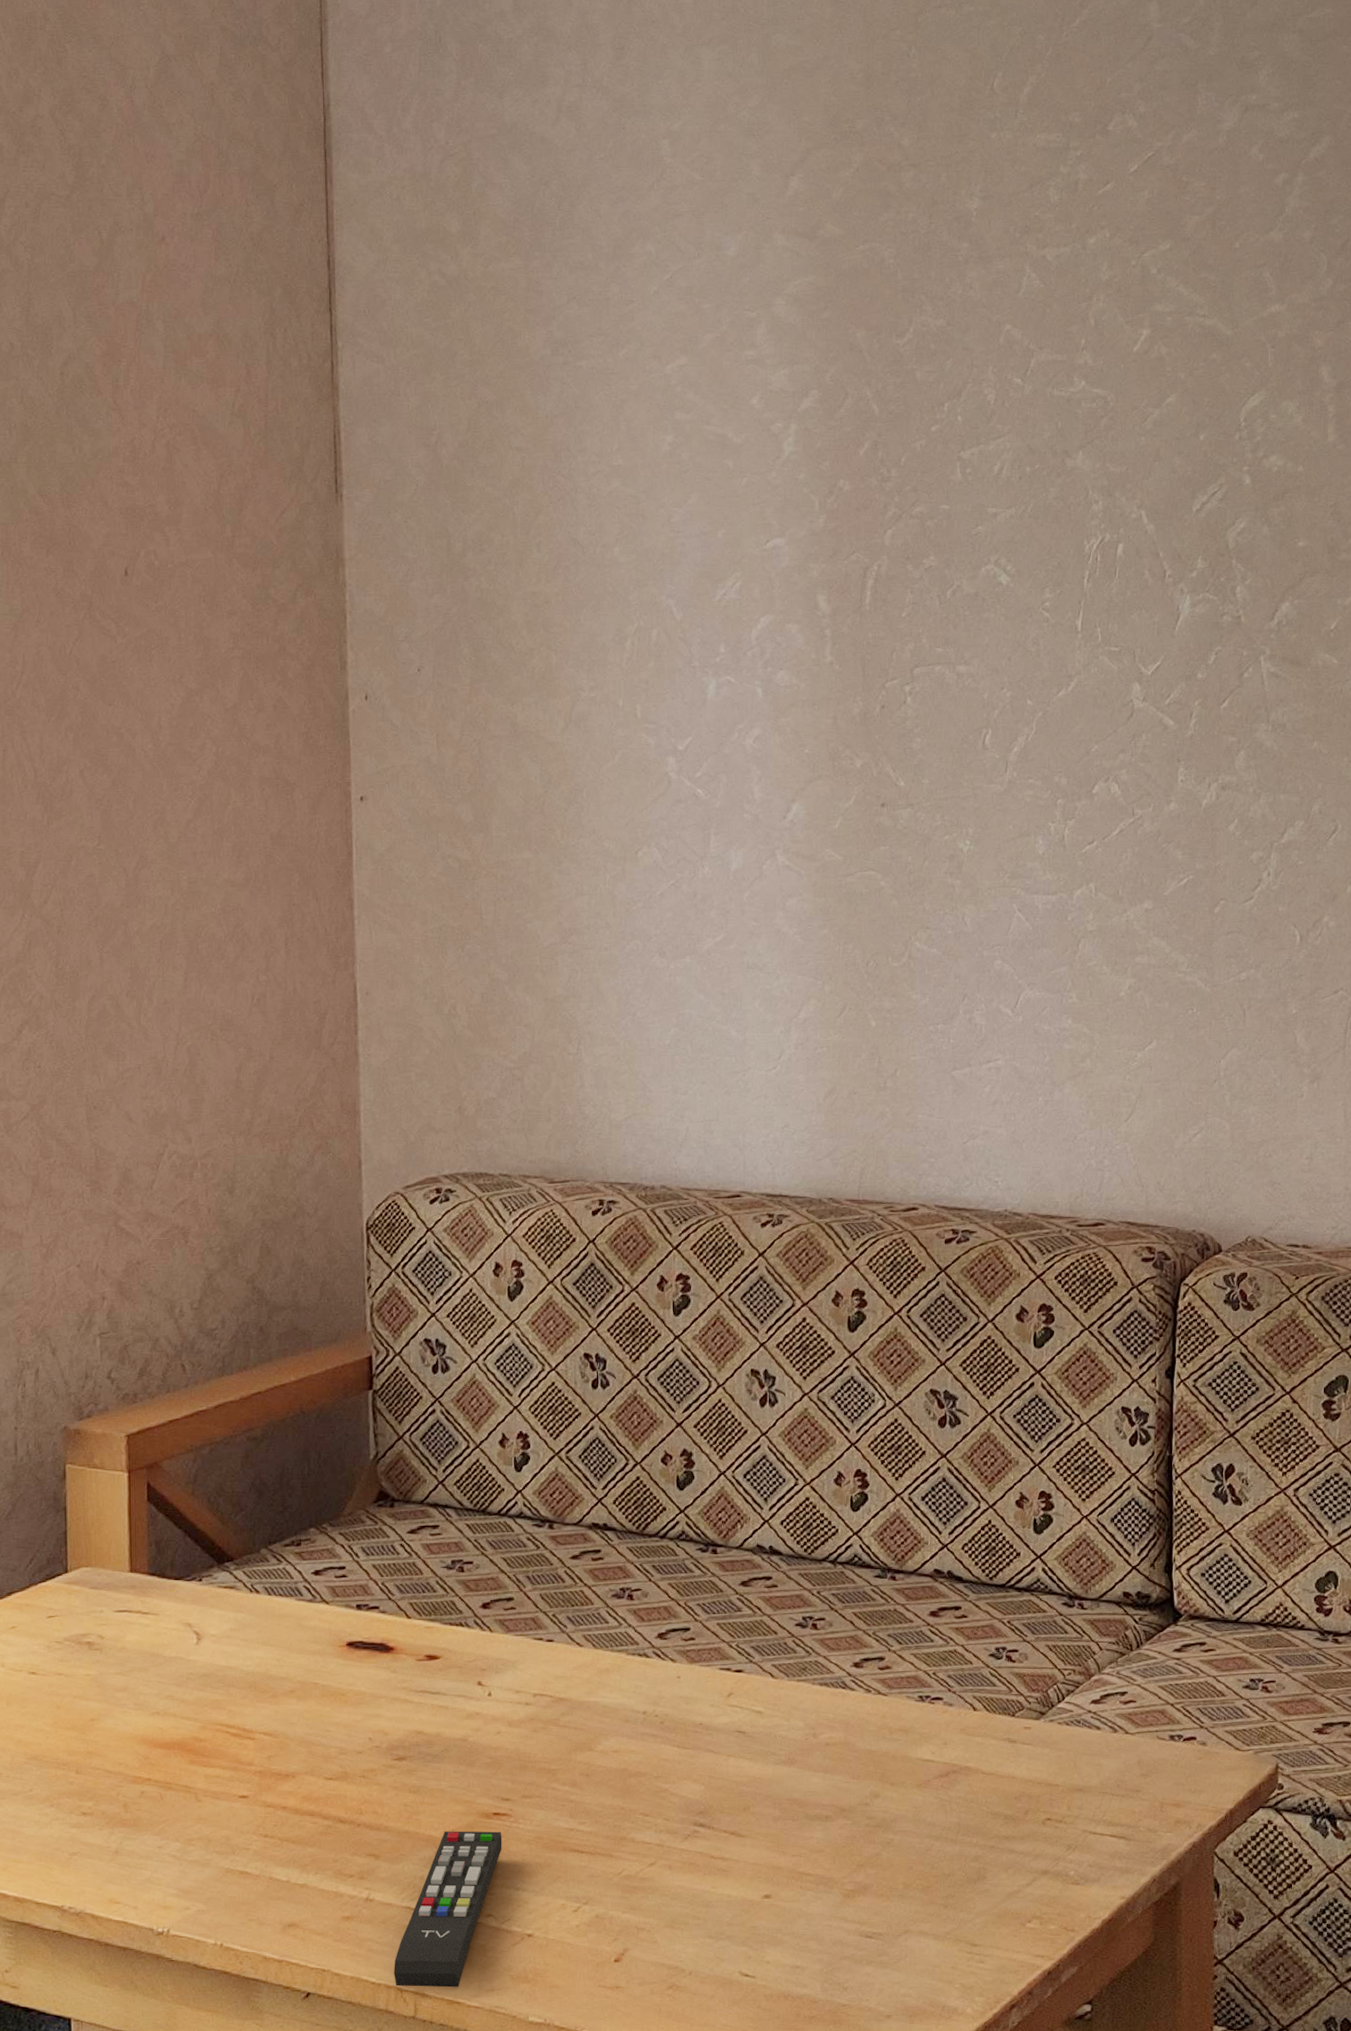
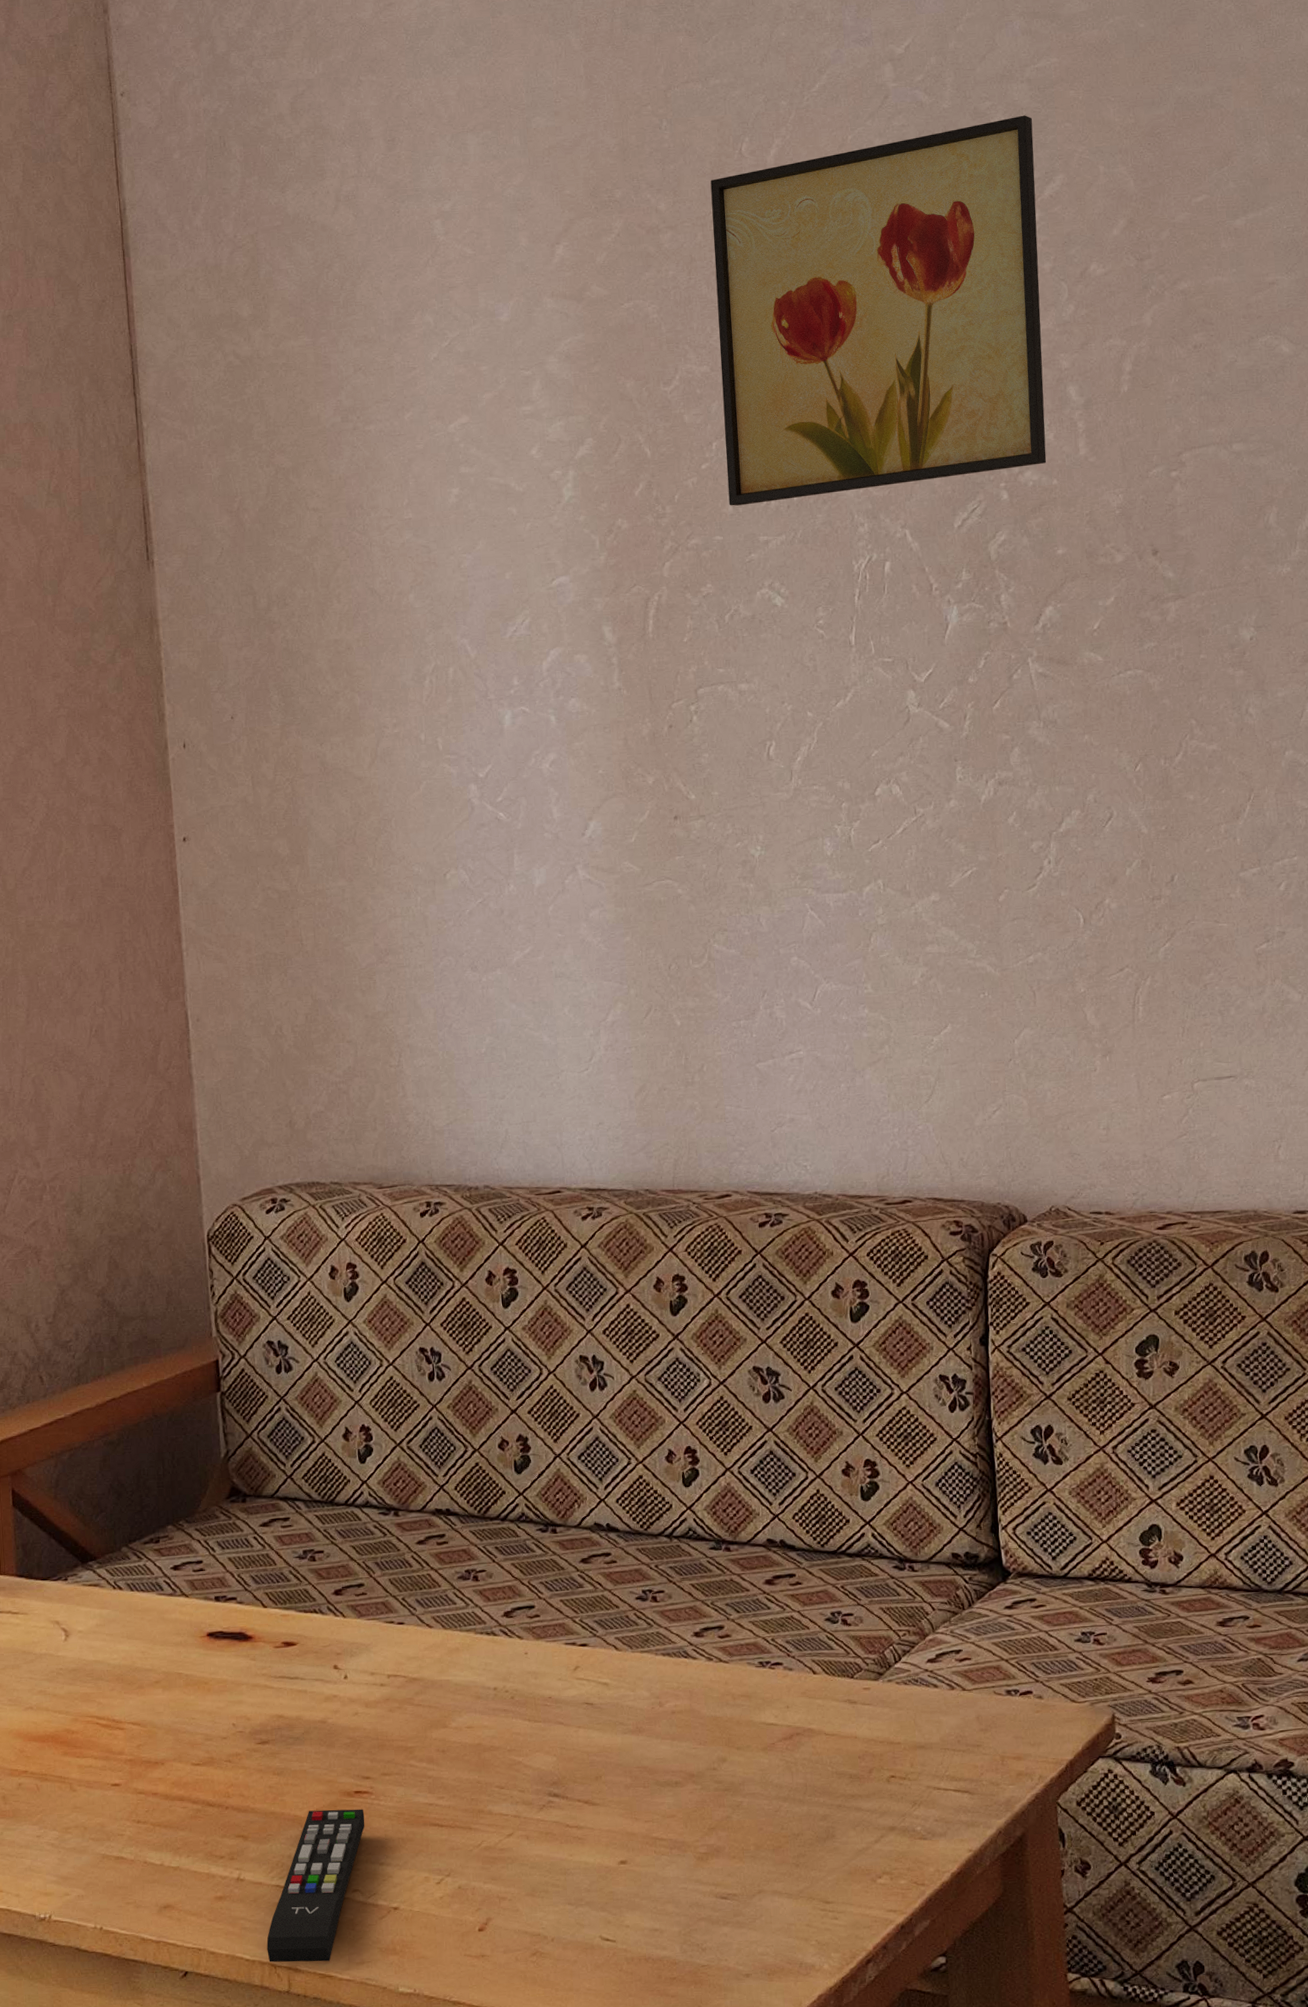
wall art: none [957,69,1301,473] -> present [710,115,1047,506]

